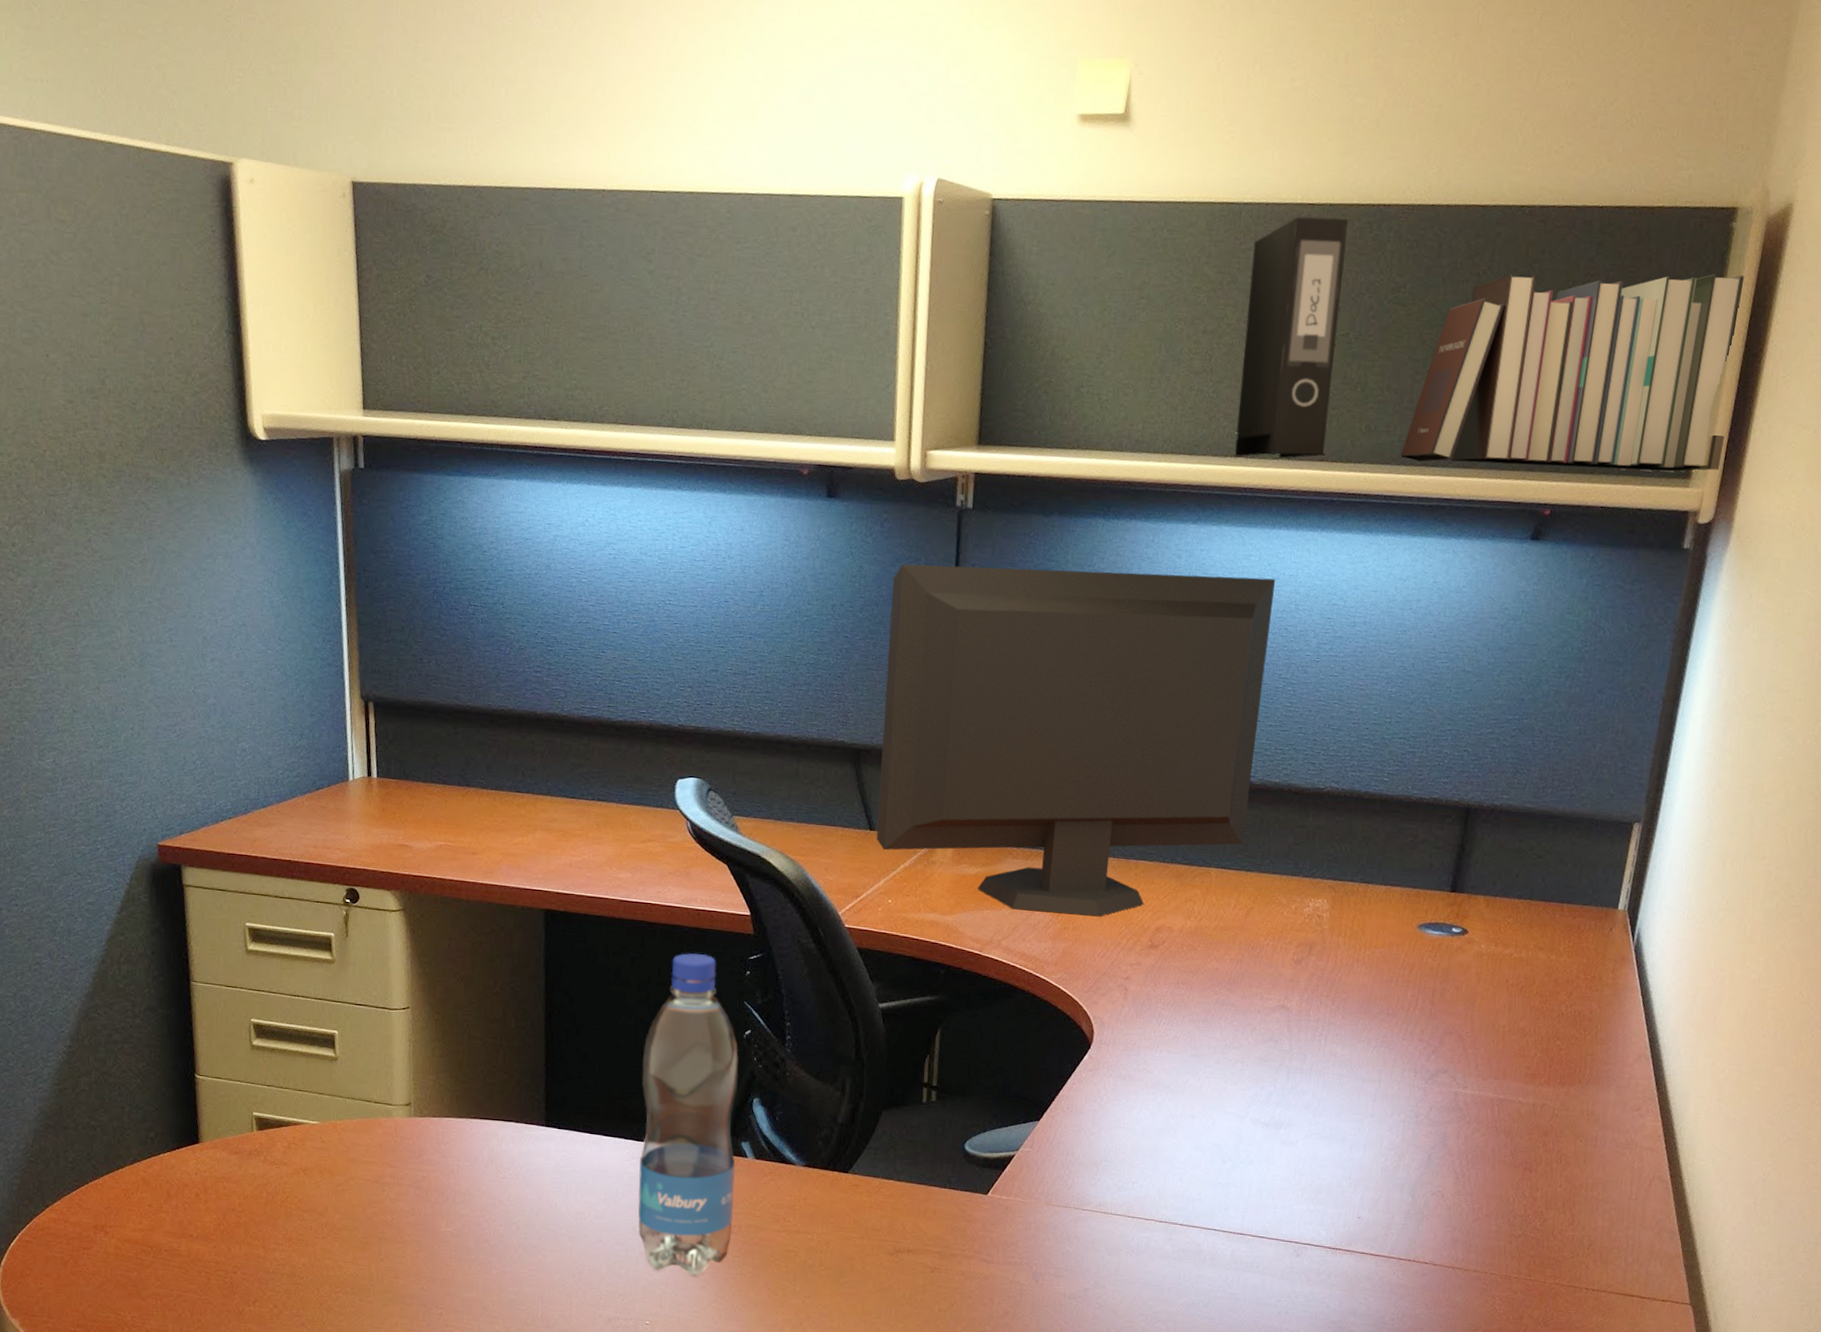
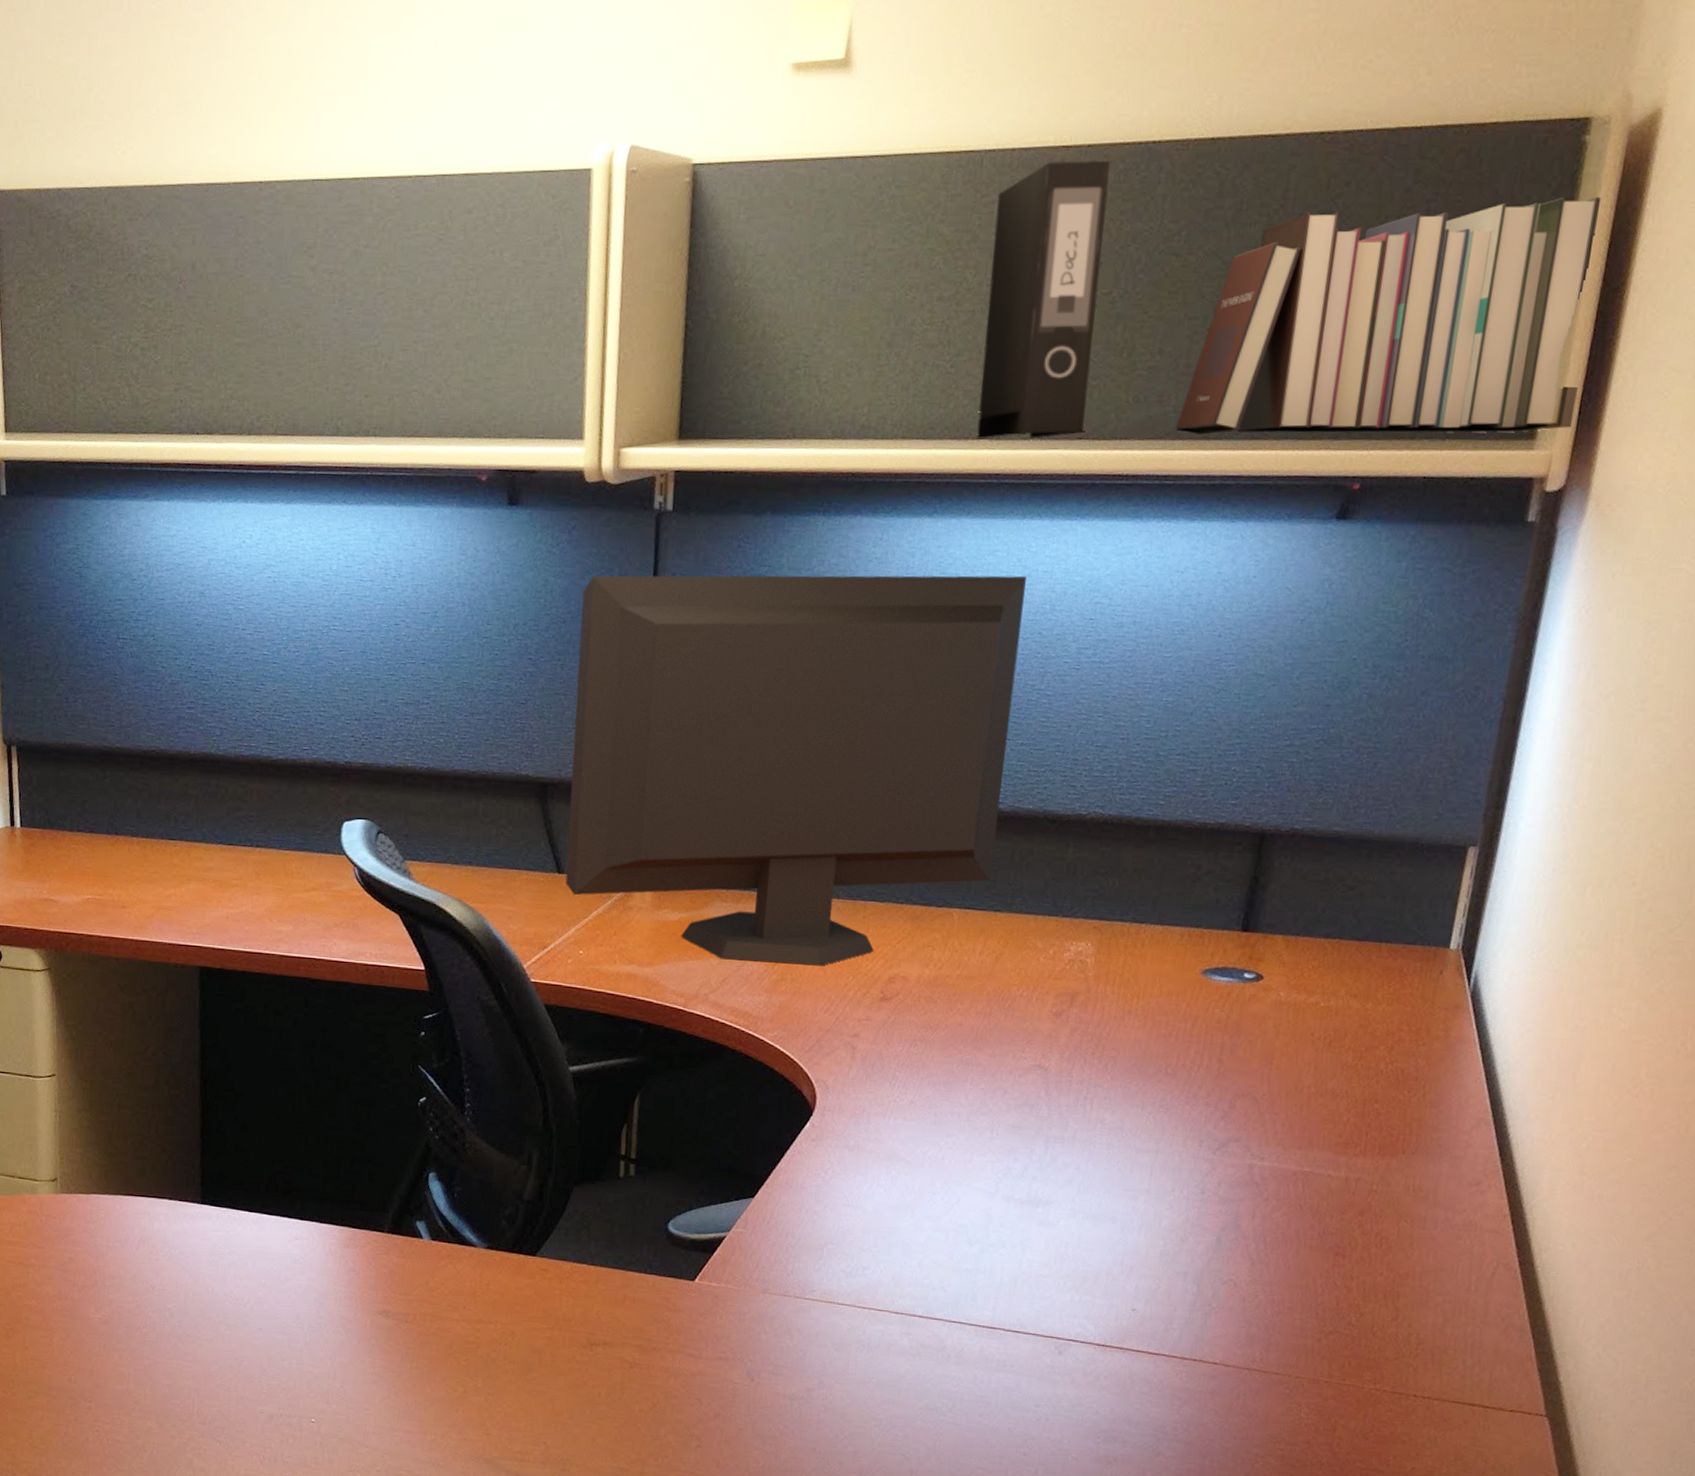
bottle: present [637,953,740,1277] -> none [302,1013,414,1370]

